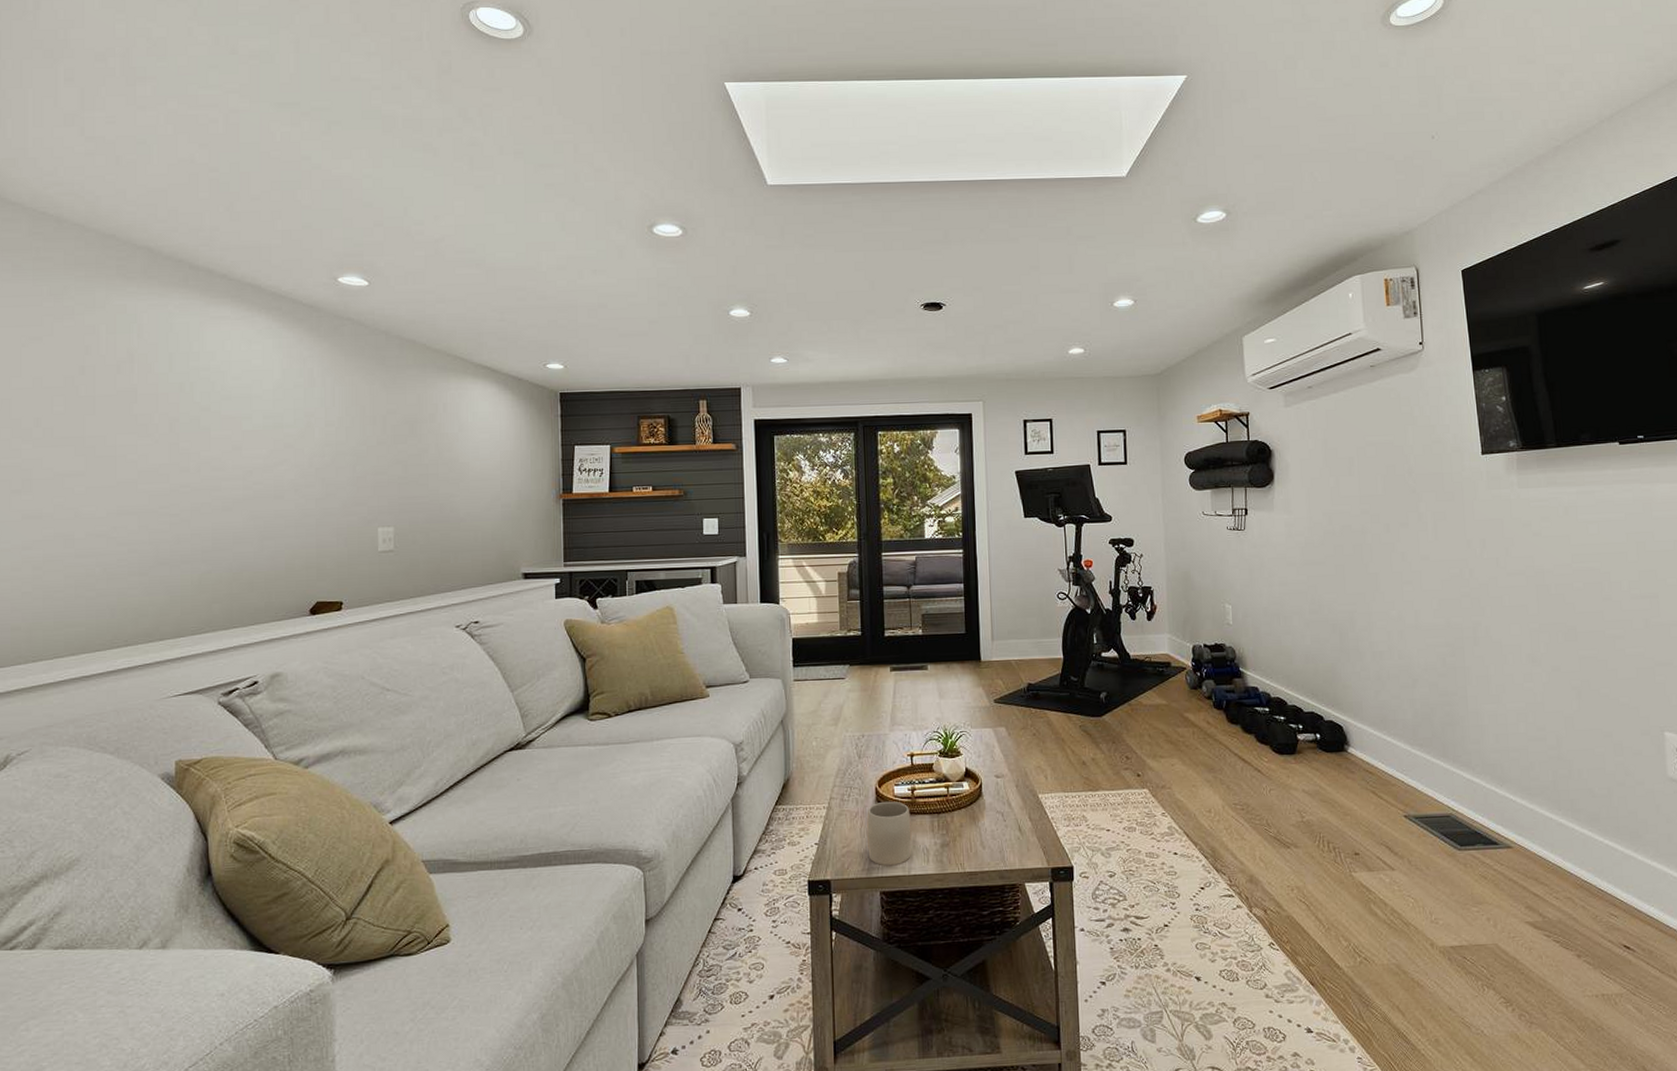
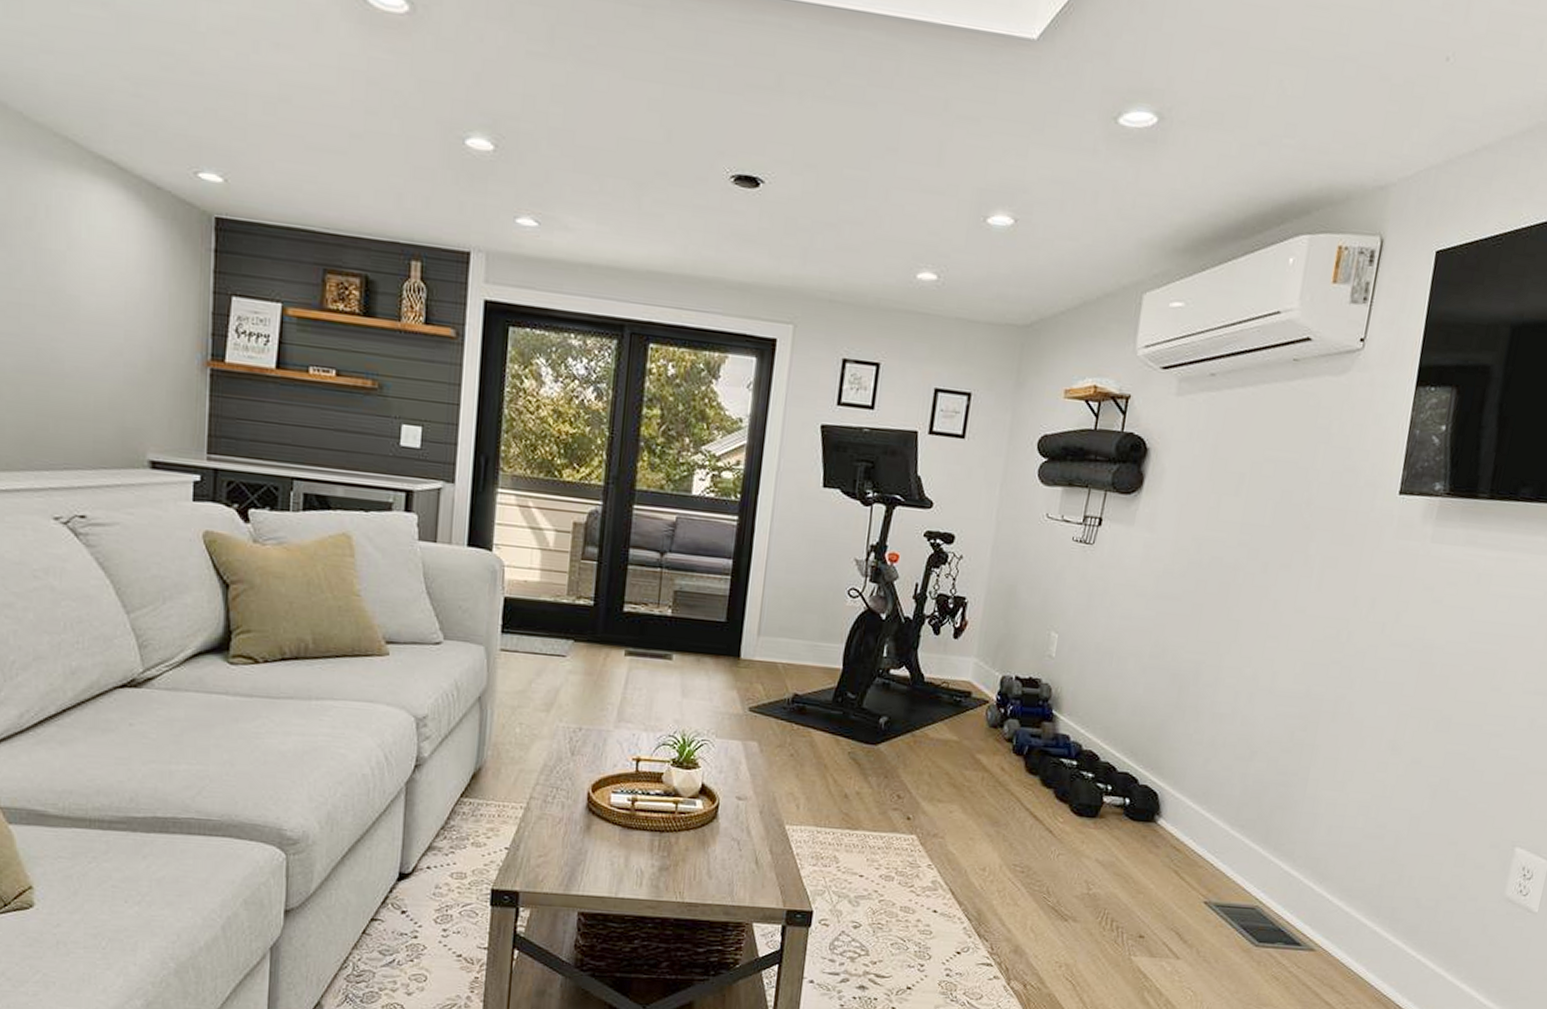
mug: present [866,801,913,866] -> none [569,809,628,885]

